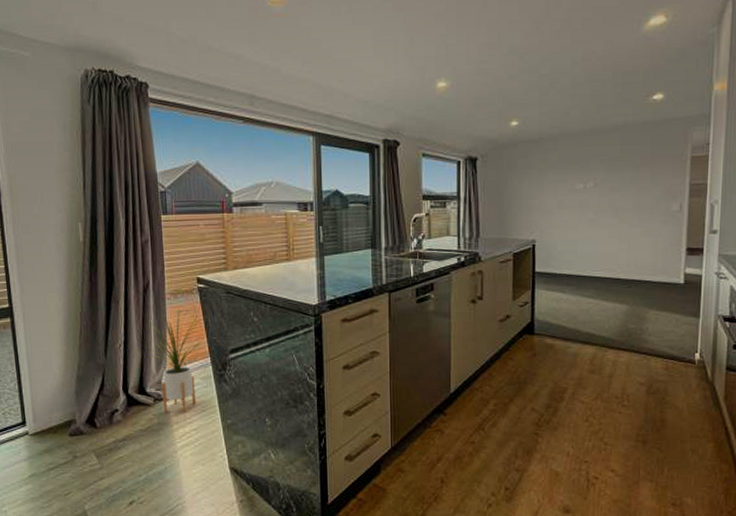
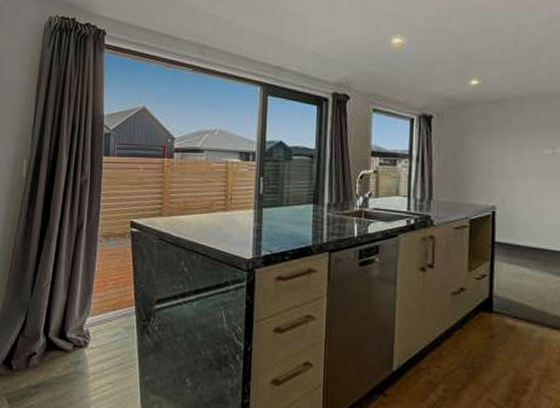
house plant: present [146,309,203,412] -> none [74,252,130,363]

